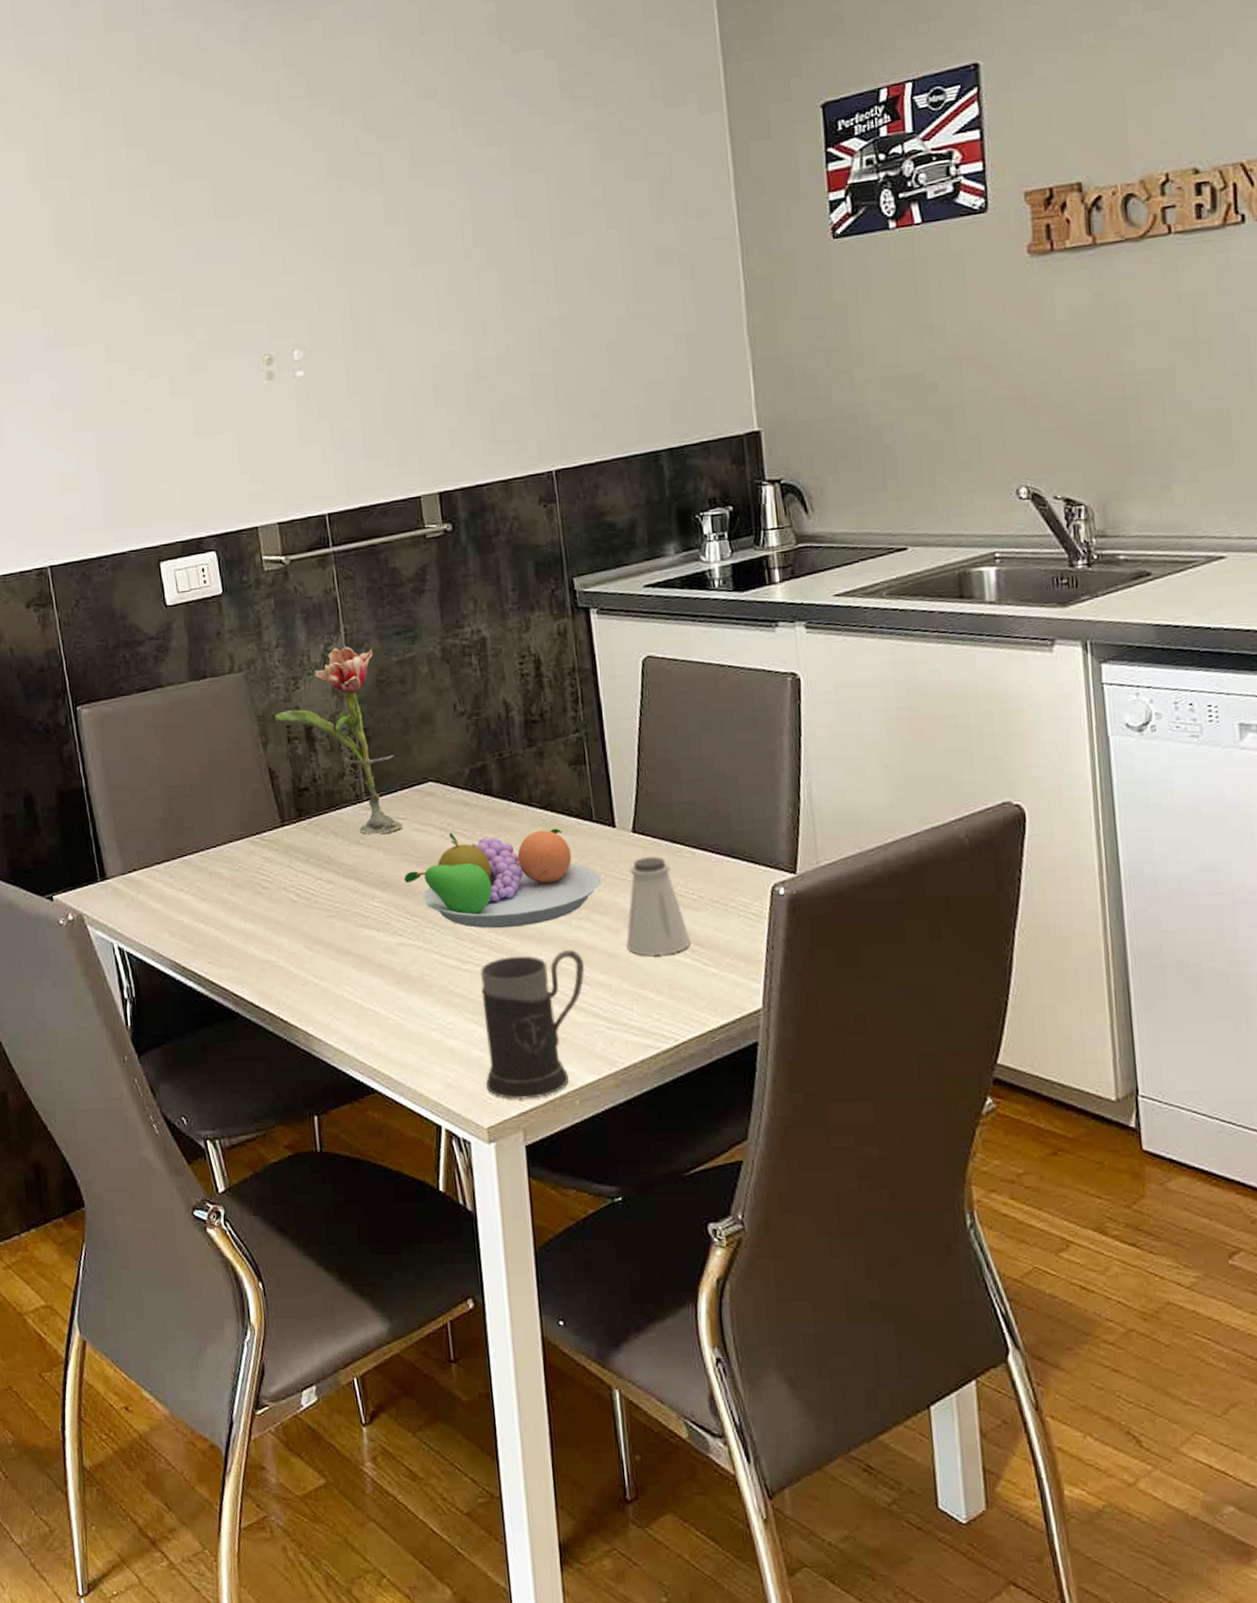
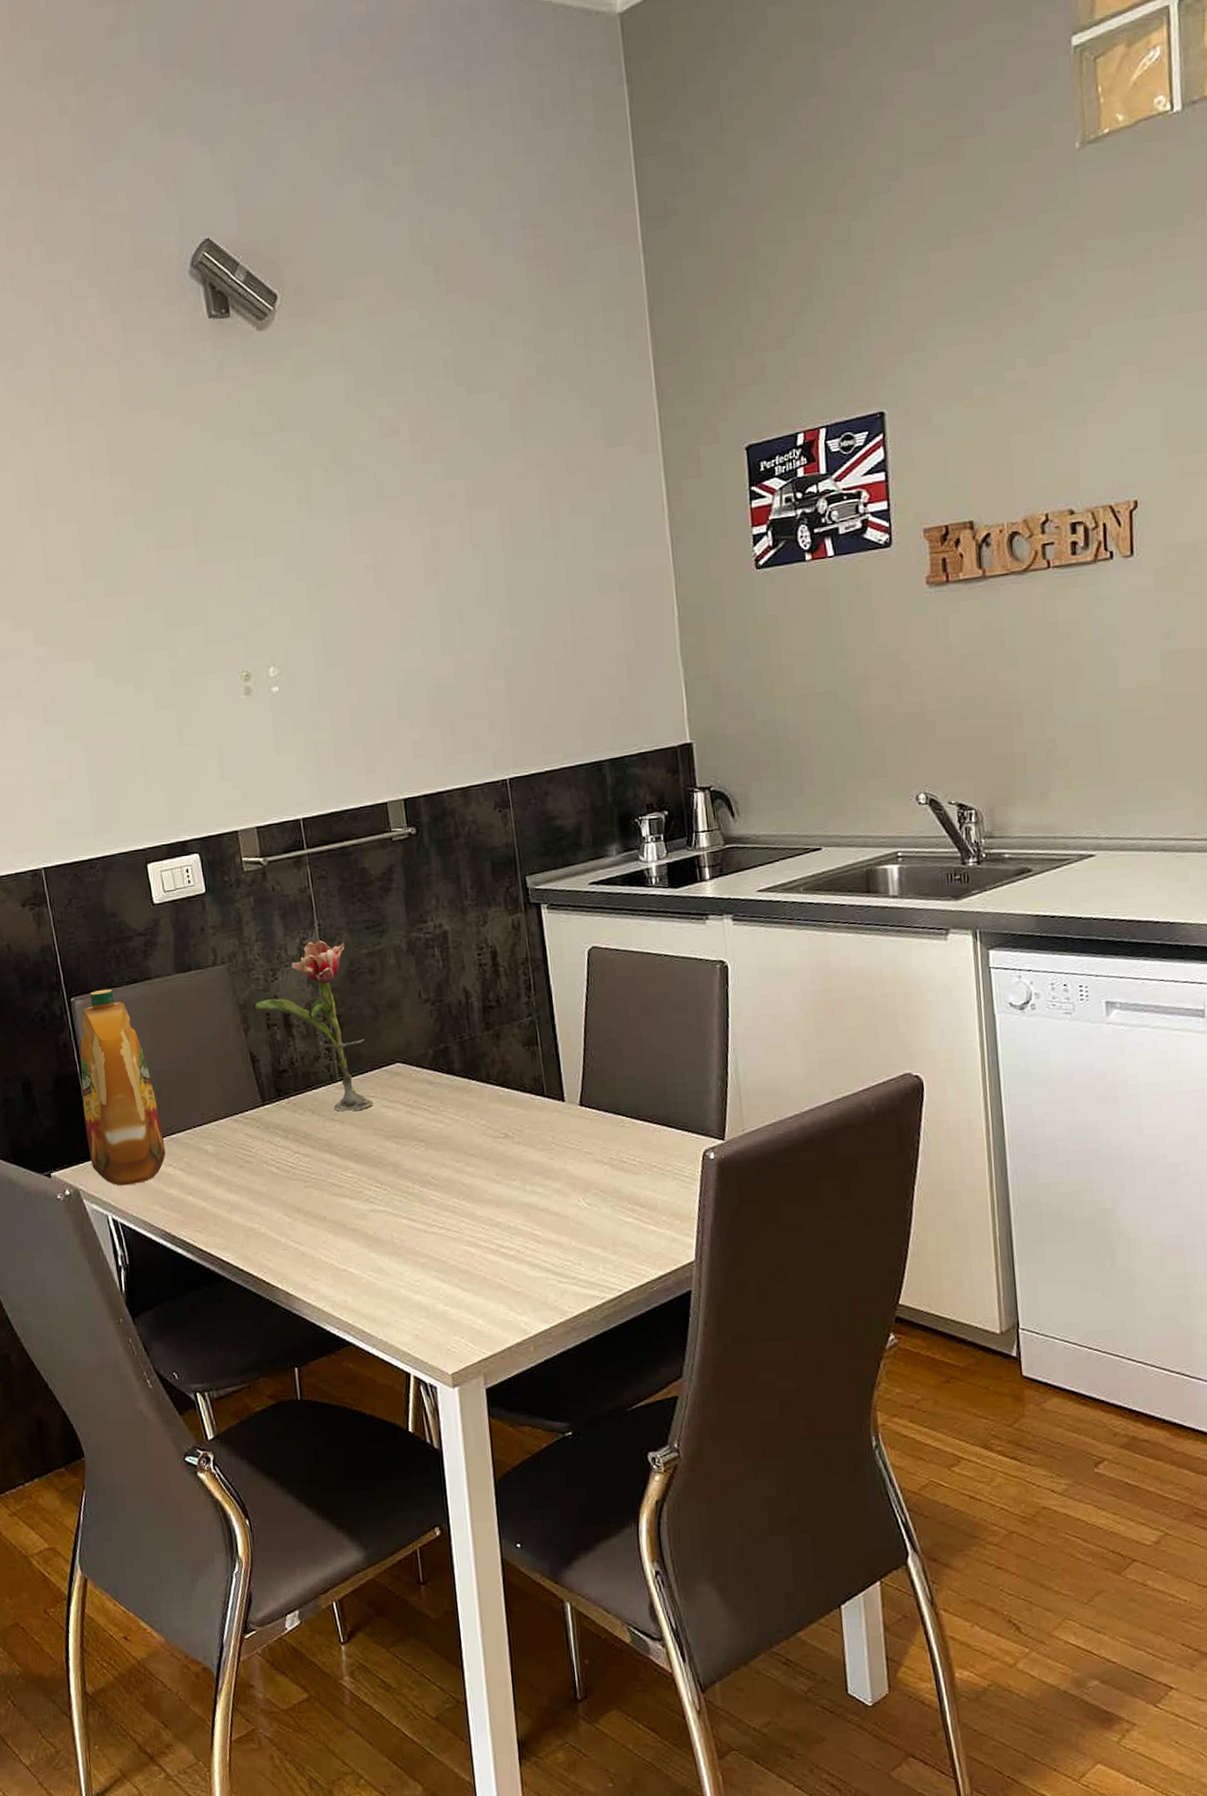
juice bottle: none [86,697,177,912] -> present [80,988,166,1186]
fruit bowl: present [404,828,602,929] -> none [374,1103,553,1195]
mug: present [480,949,585,1099] -> none [444,1211,538,1348]
saltshaker: present [626,856,692,956] -> none [574,1127,633,1216]

